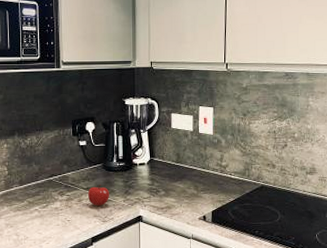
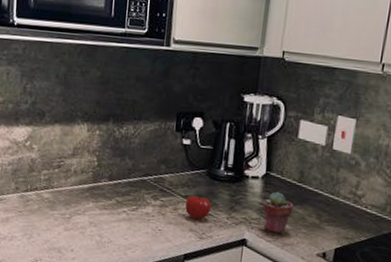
potted succulent: none [150,173,175,207] -> present [262,191,293,234]

